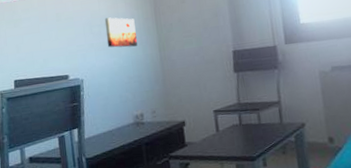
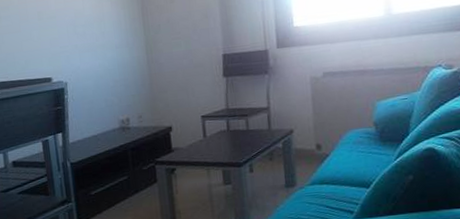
wall art: present [104,17,137,48] -> none [89,17,124,50]

